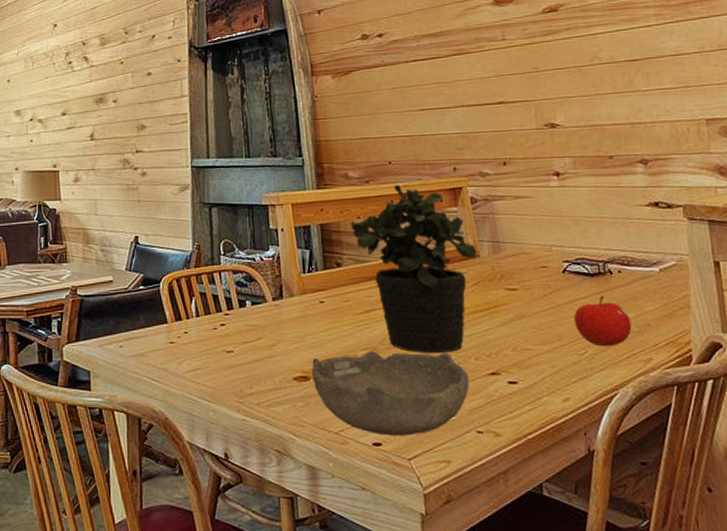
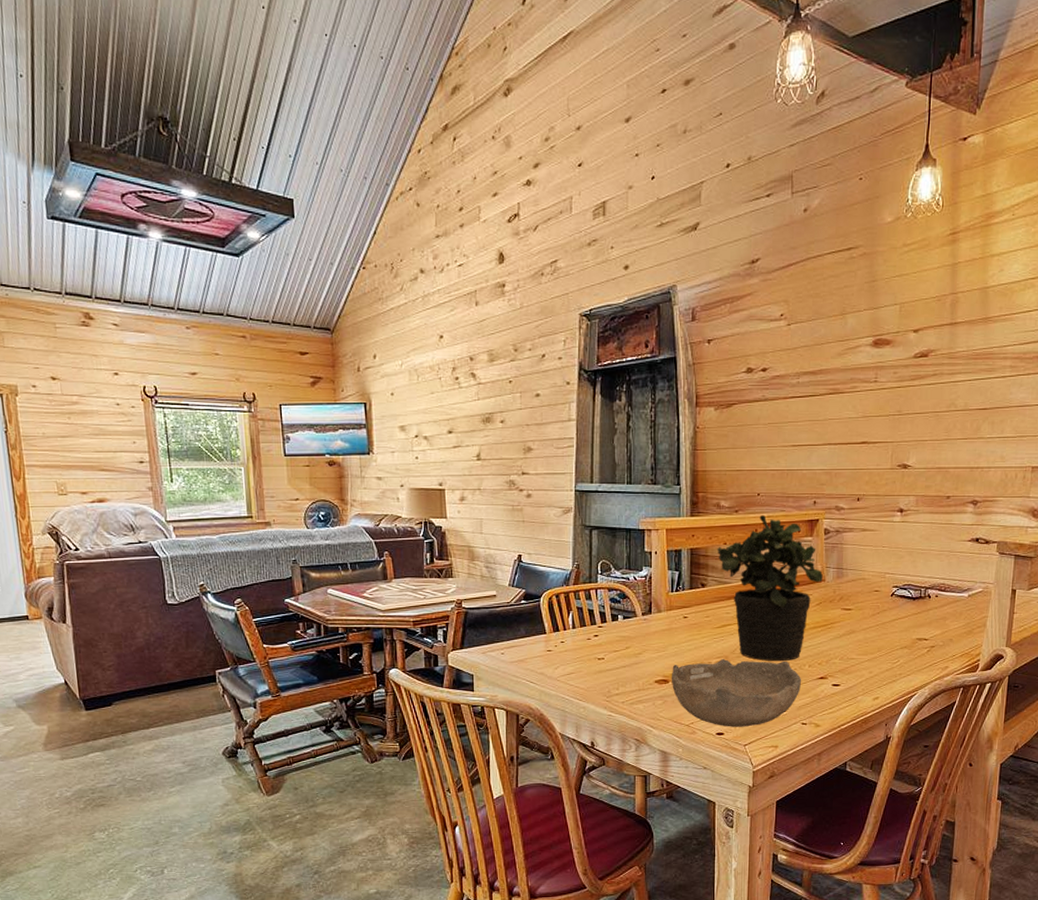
fruit: present [573,295,632,347] -> none [893,615,938,657]

